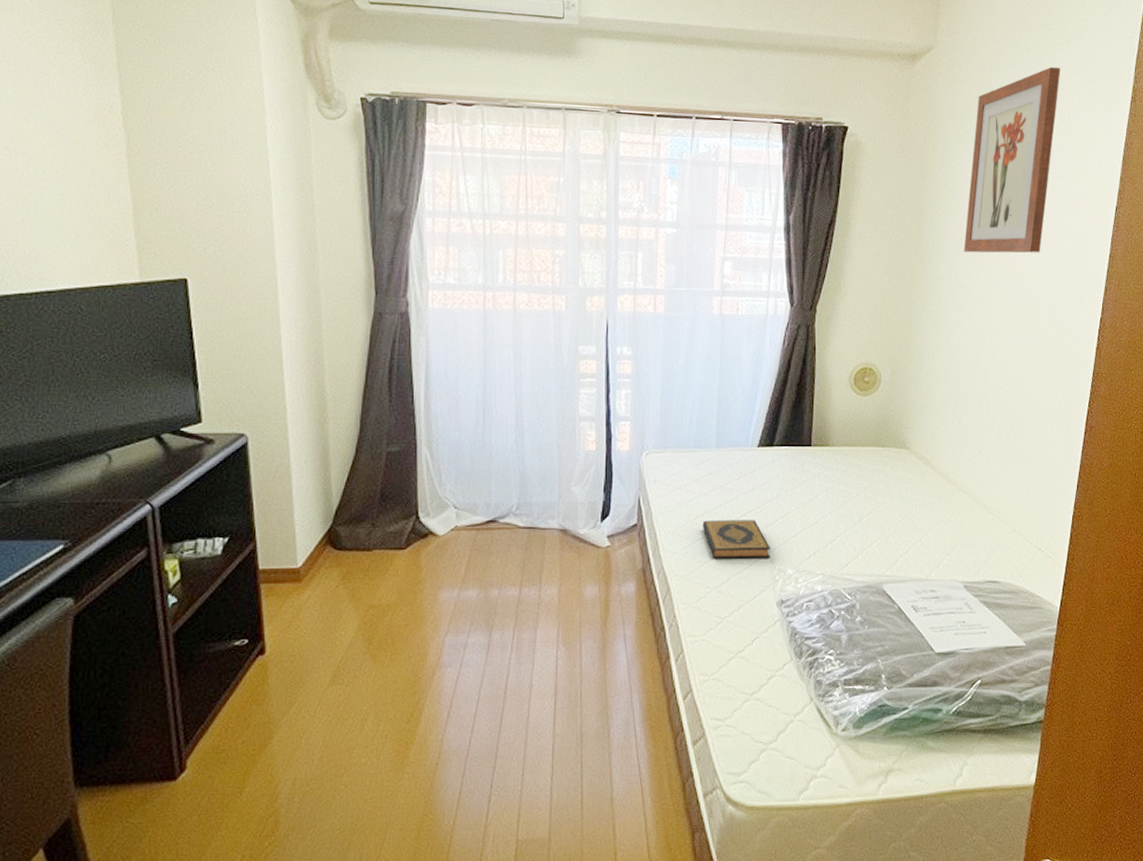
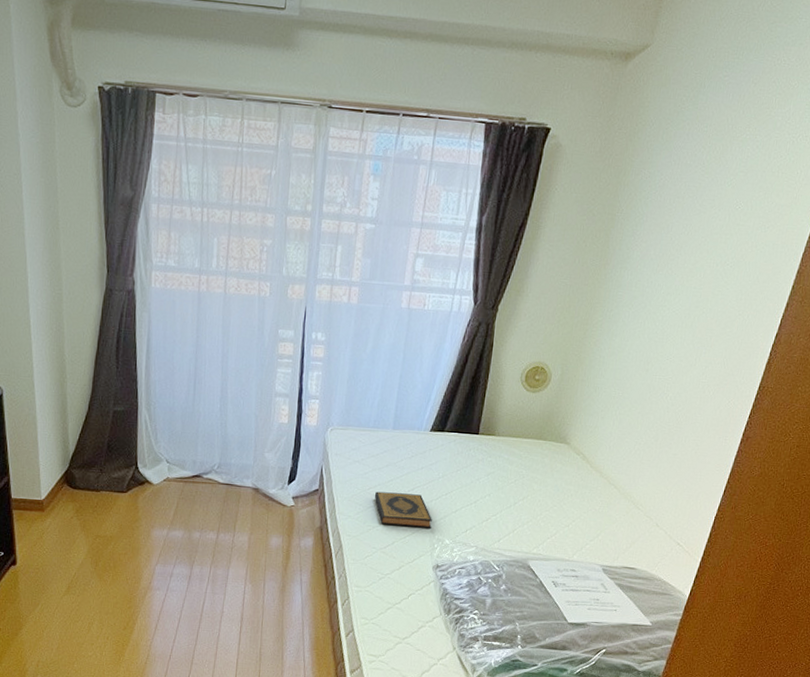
wall art: present [964,67,1061,253] -> none [649,69,782,266]

